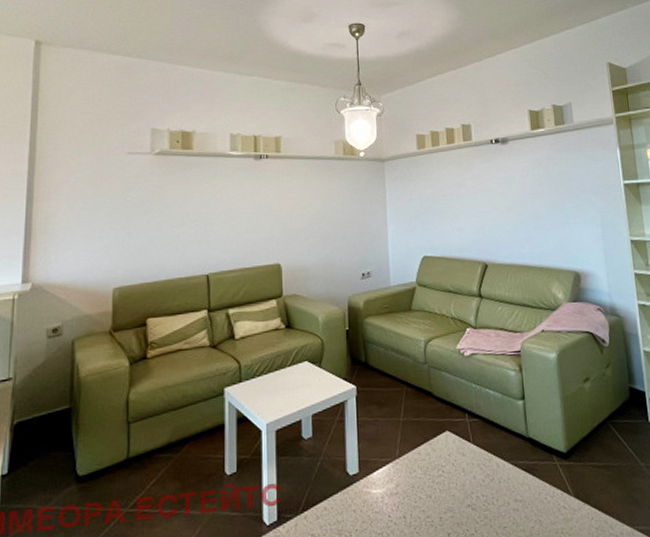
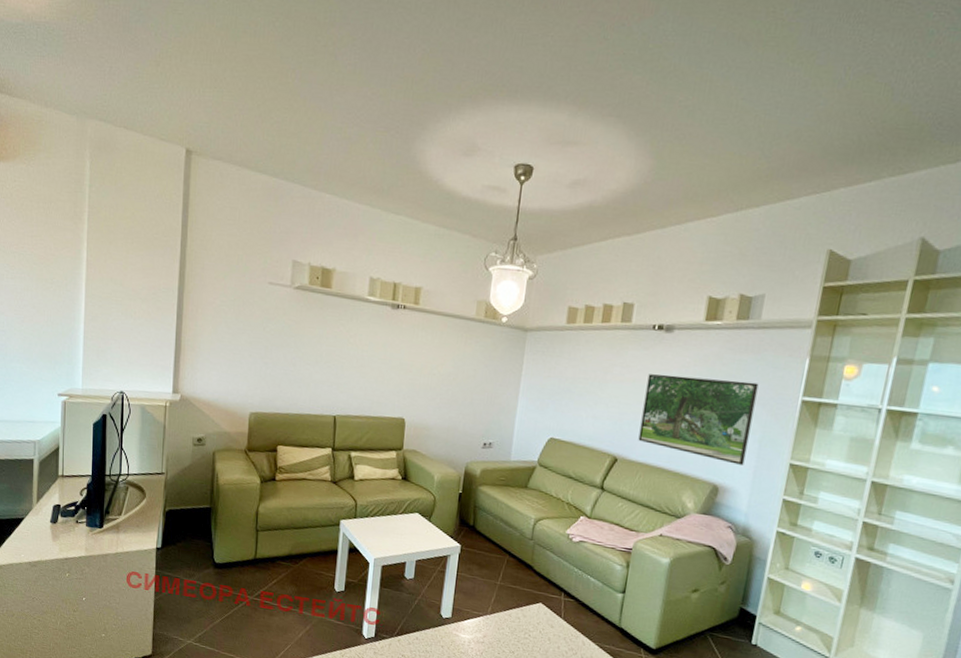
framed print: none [496,175,595,250] -> present [638,374,759,465]

